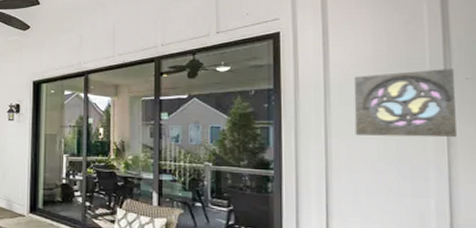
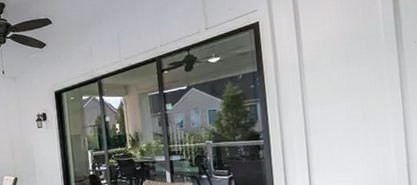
wall ornament: present [354,68,456,138] -> none [323,34,409,101]

